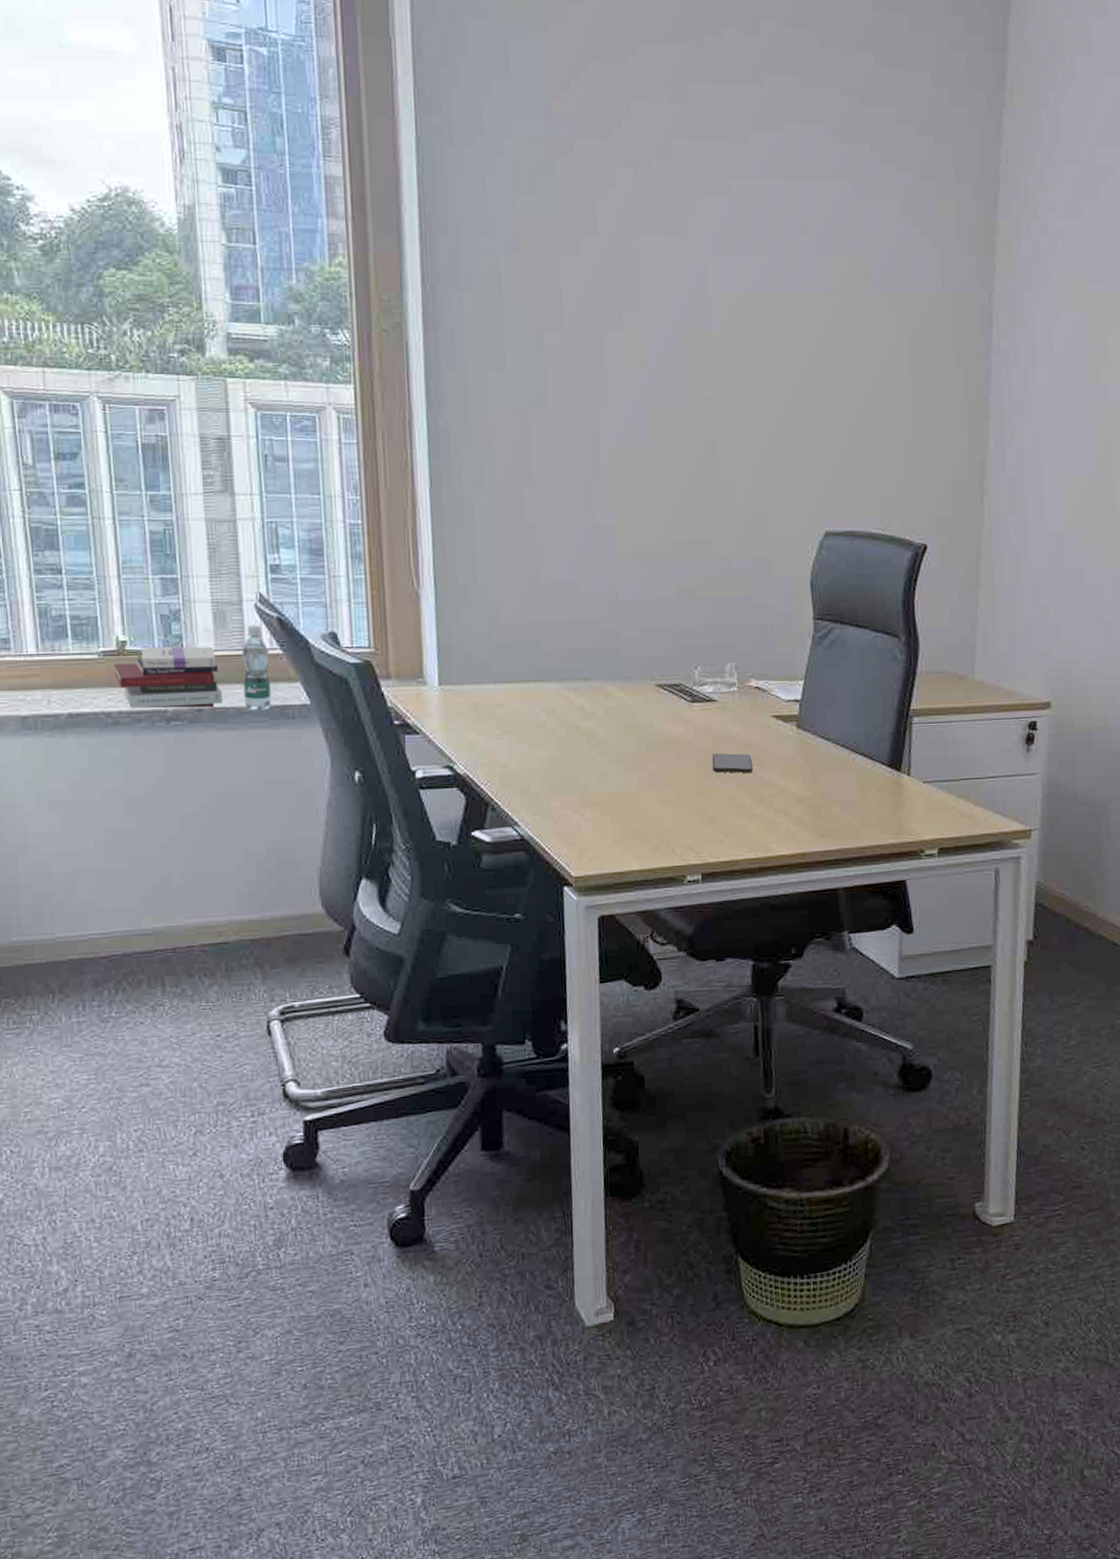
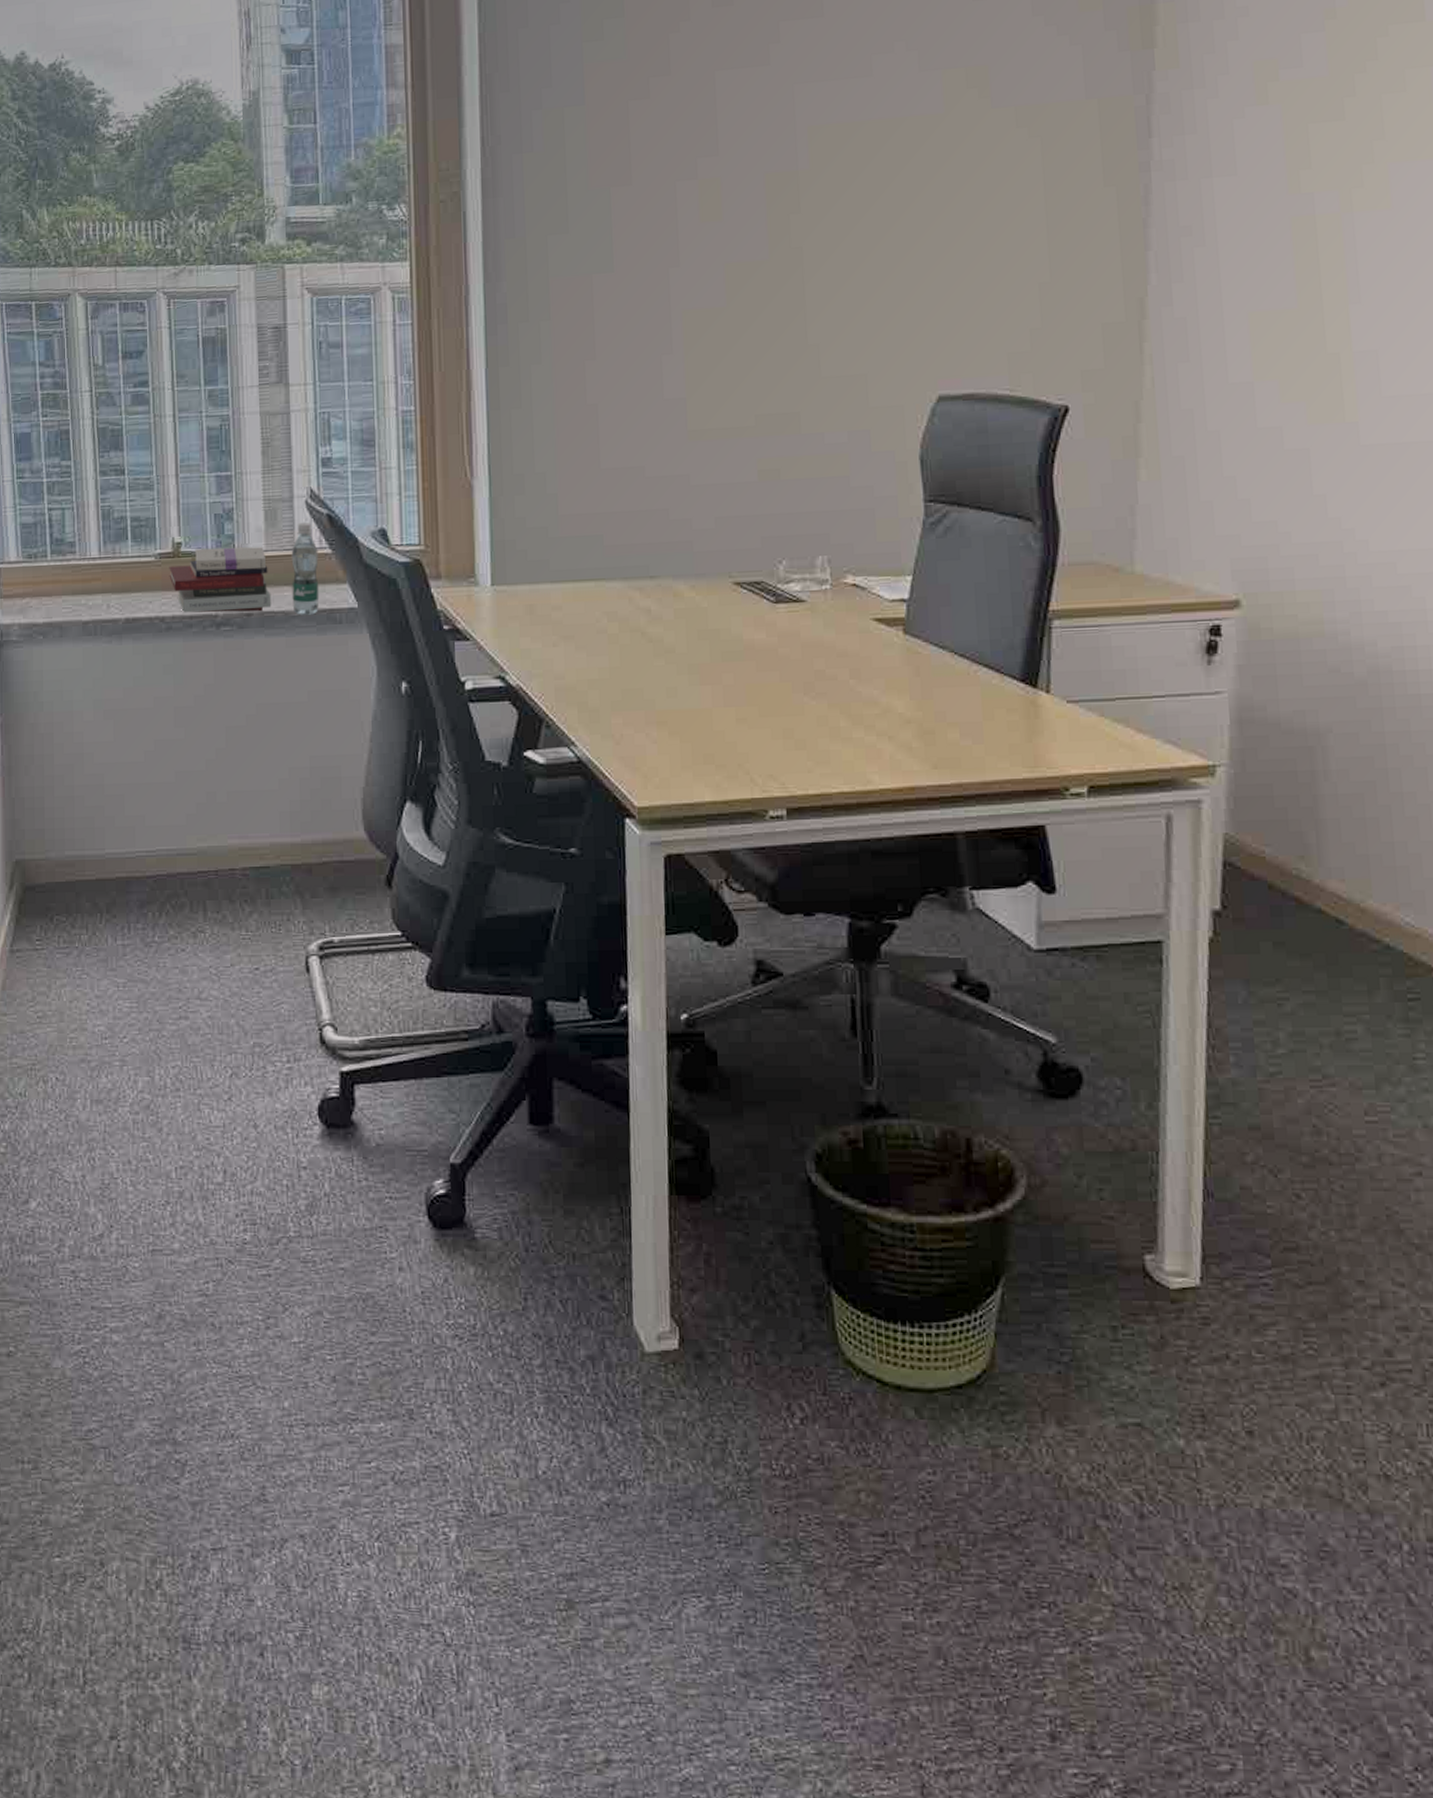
phone: present [712,753,753,773] -> none [799,663,850,688]

